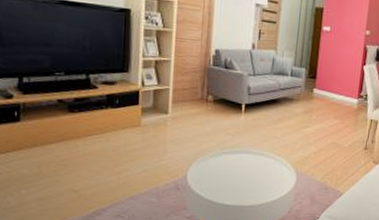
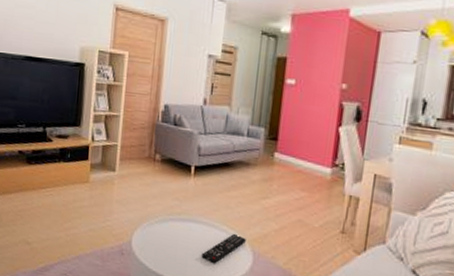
remote control: none [252,159,291,187] -> present [201,233,246,264]

